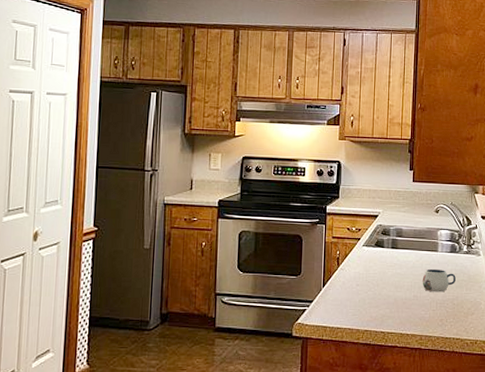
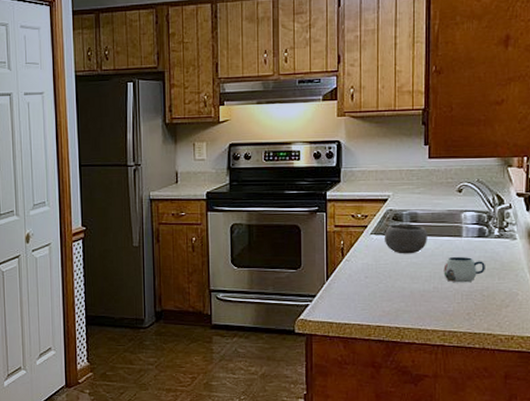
bowl: none [374,238,410,265] -> present [385,224,427,254]

